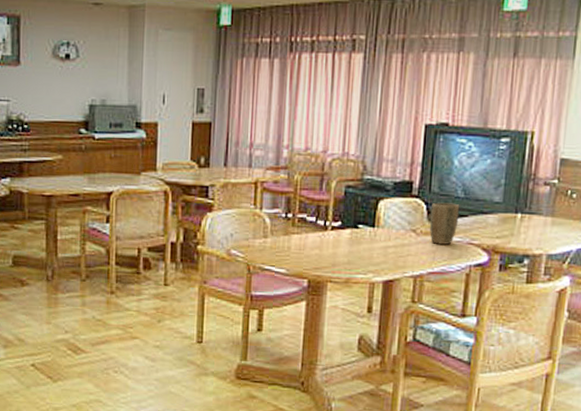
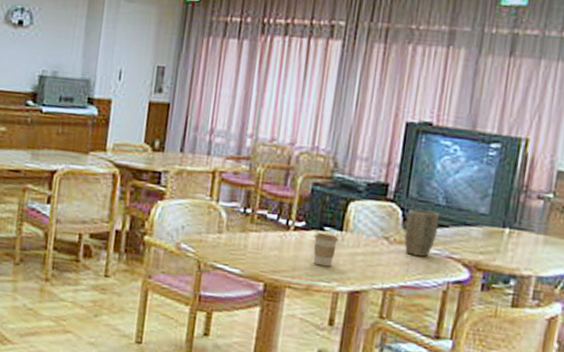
coffee cup: none [350,231,372,261] -> present [313,233,339,267]

